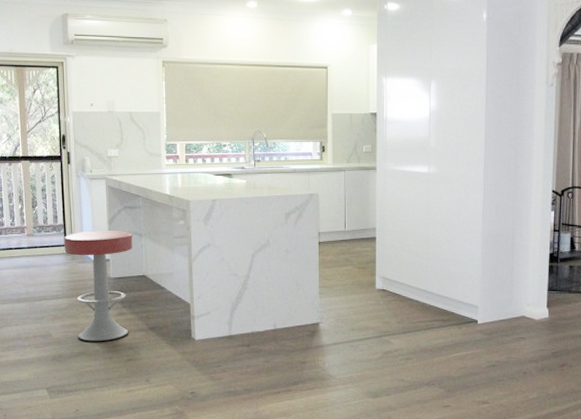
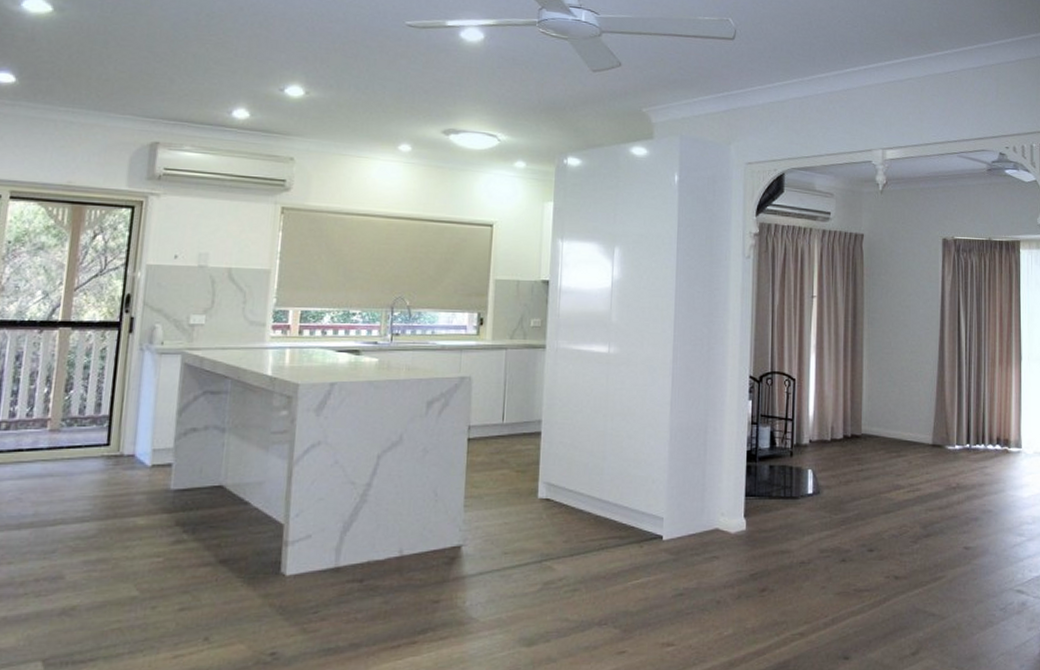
bar stool: present [63,230,133,342] -> none [104,423,211,584]

